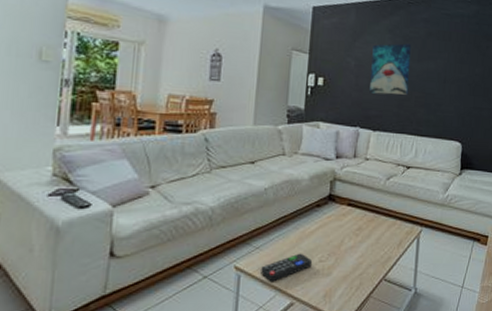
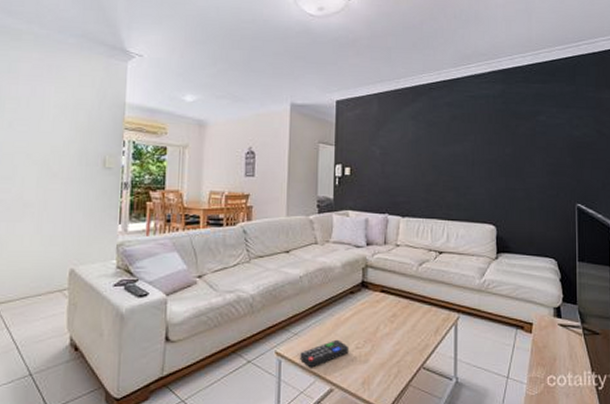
wall art: present [369,43,411,95] -> none [396,129,436,180]

